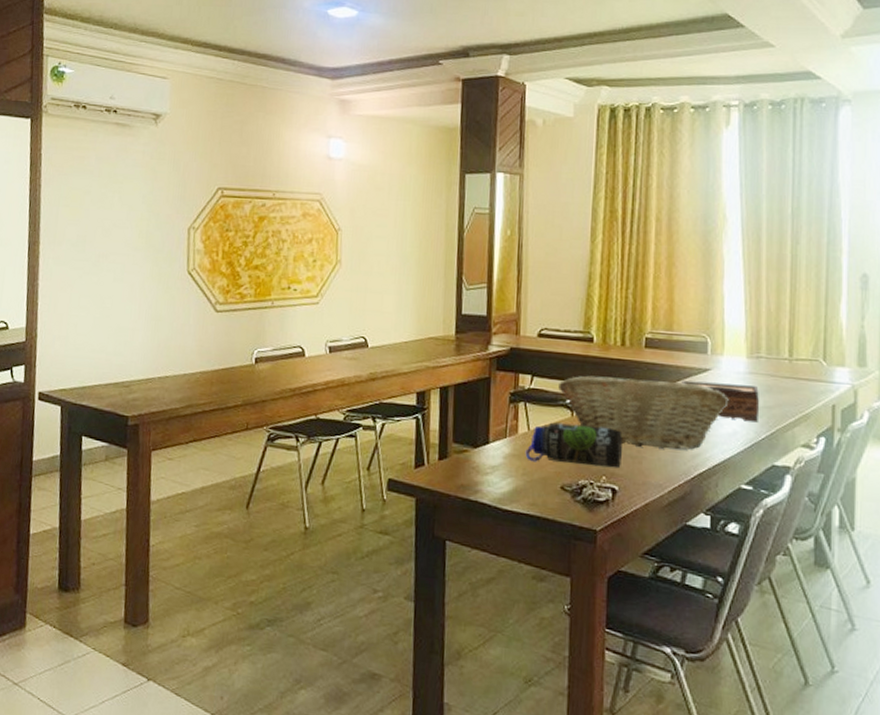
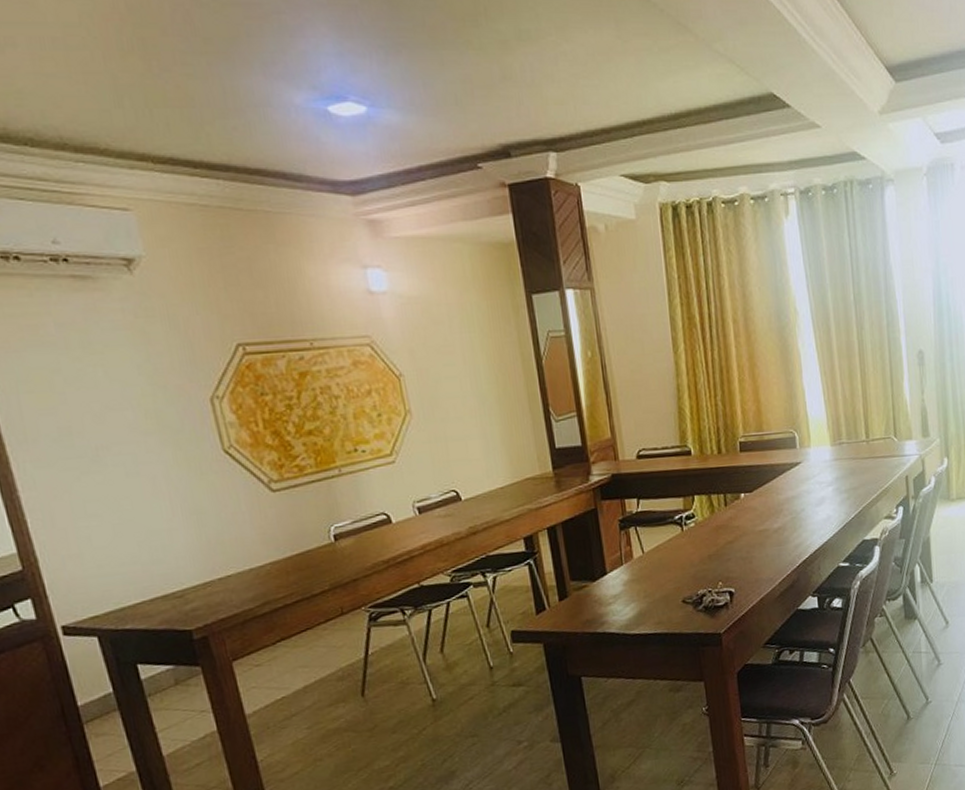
water bottle: present [525,422,623,468] -> none [643,535,734,583]
fruit basket: present [558,375,729,450] -> none [665,478,821,548]
tissue box: present [681,380,760,423] -> none [777,471,848,506]

